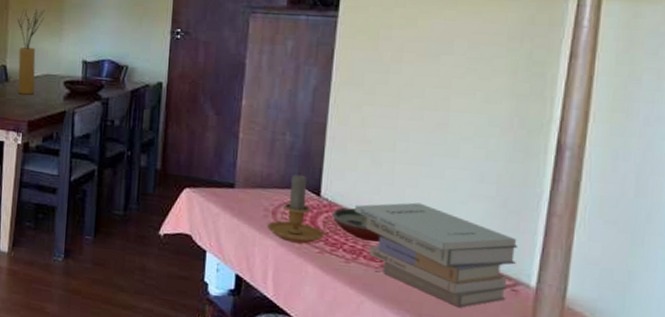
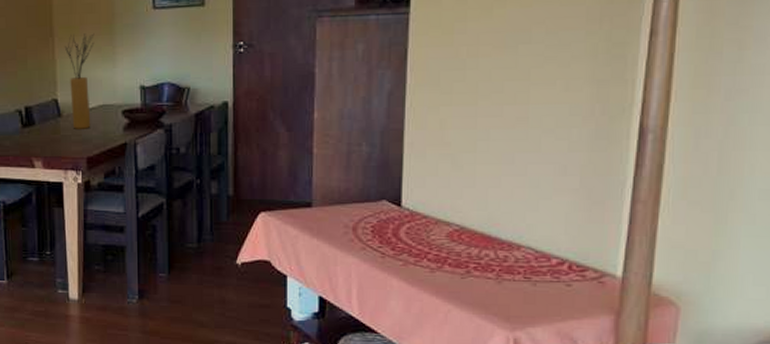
candle: present [266,173,339,244] -> none [348,184,422,258]
decorative bowl: present [332,207,384,242] -> none [414,216,468,249]
books: present [355,202,519,308] -> none [437,203,604,305]

